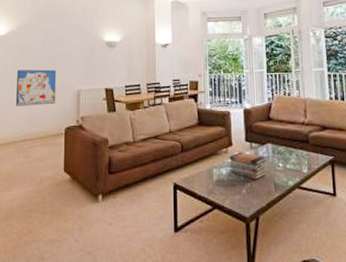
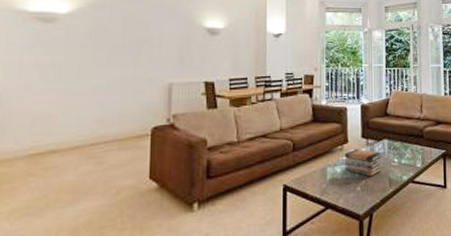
wall art: present [15,69,57,106] -> none [82,58,141,102]

